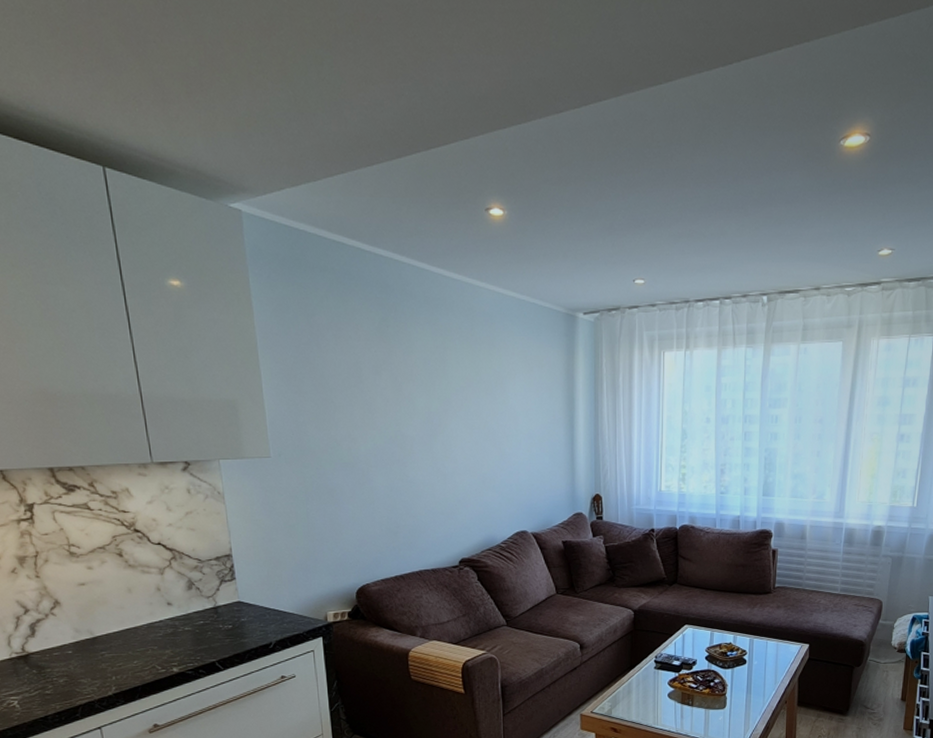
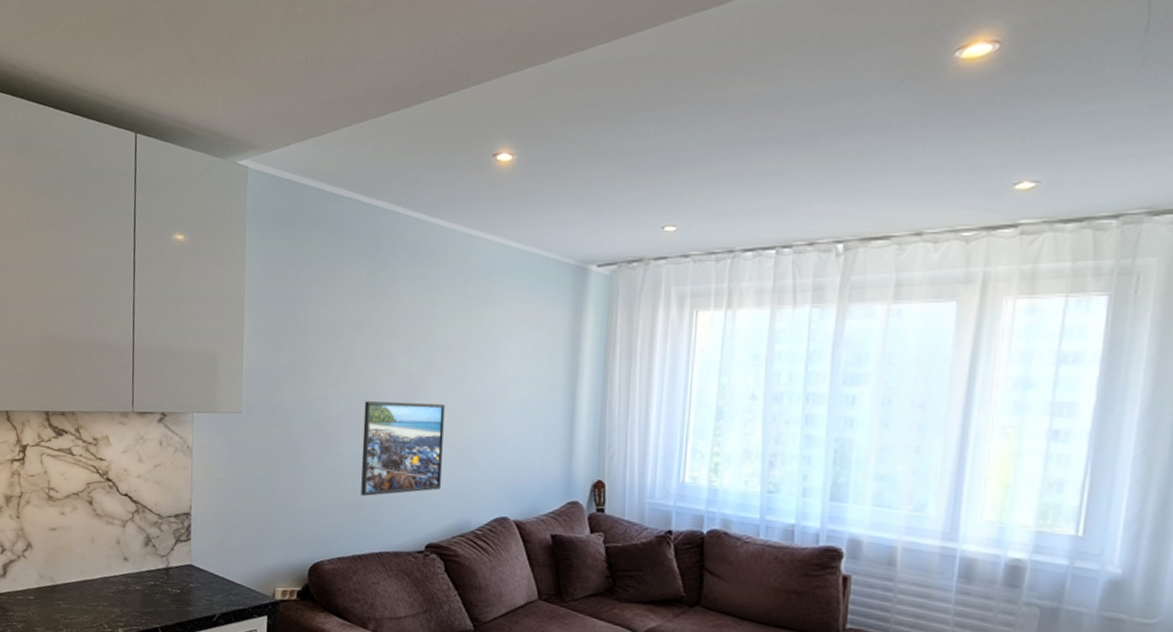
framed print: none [391,439,468,524] -> present [361,401,445,496]

